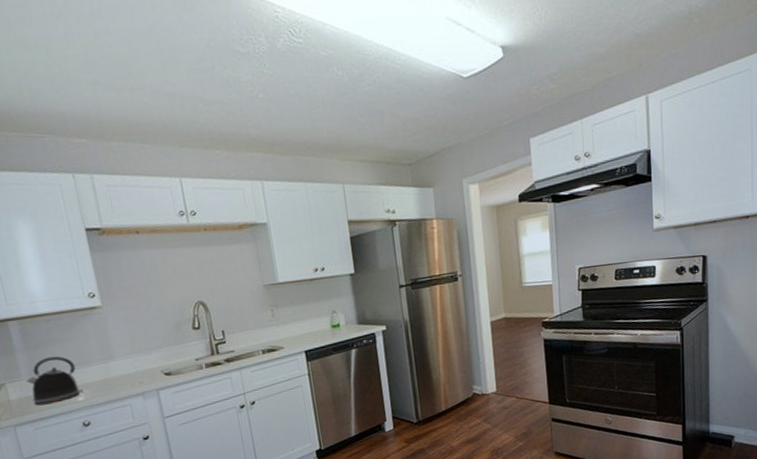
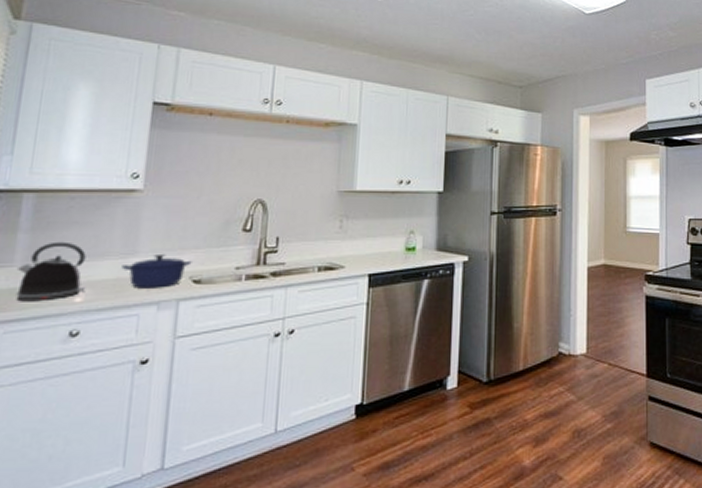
cooking pot: none [105,355,160,385] -> present [121,253,192,289]

